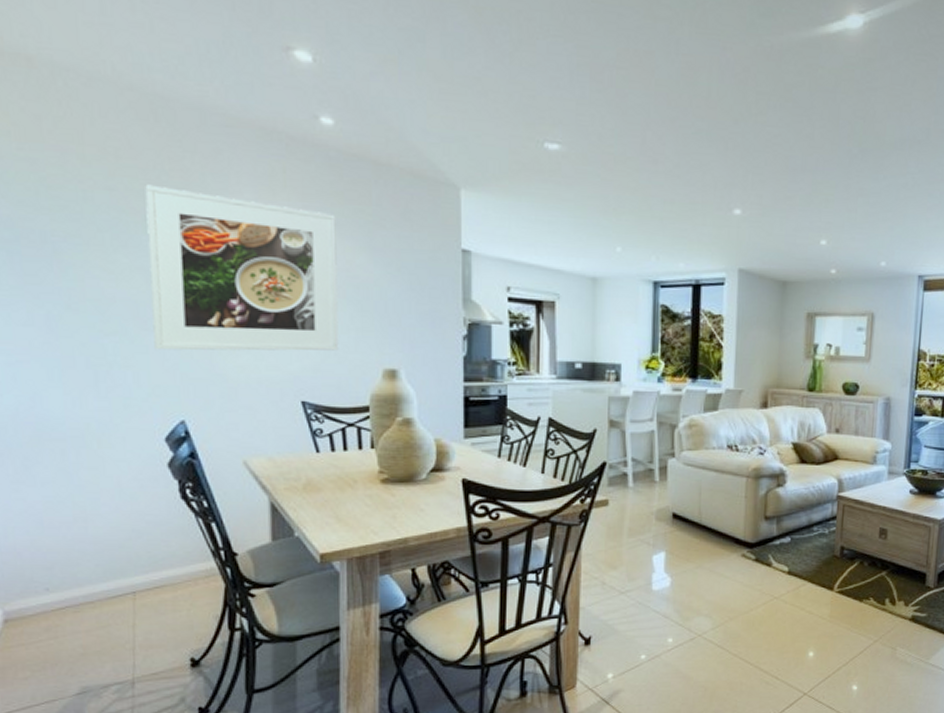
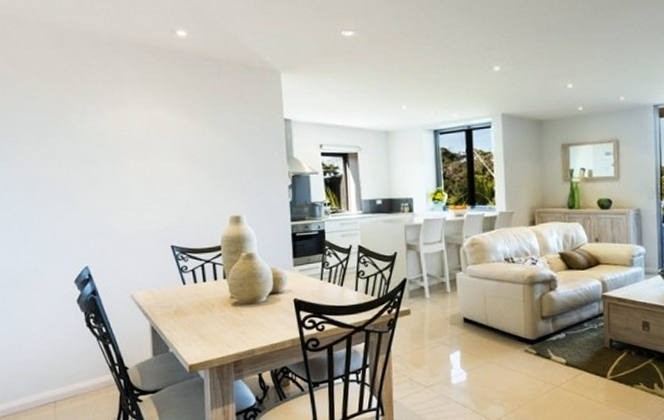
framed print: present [145,184,339,351] -> none [57,93,197,214]

